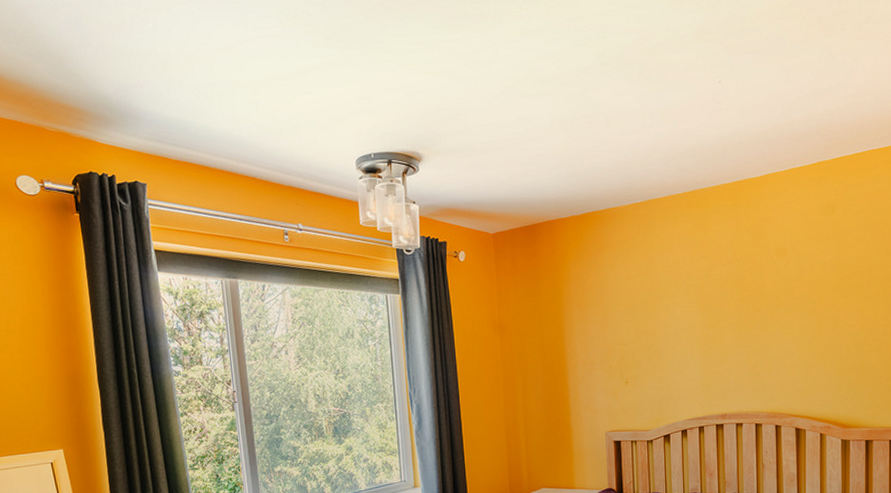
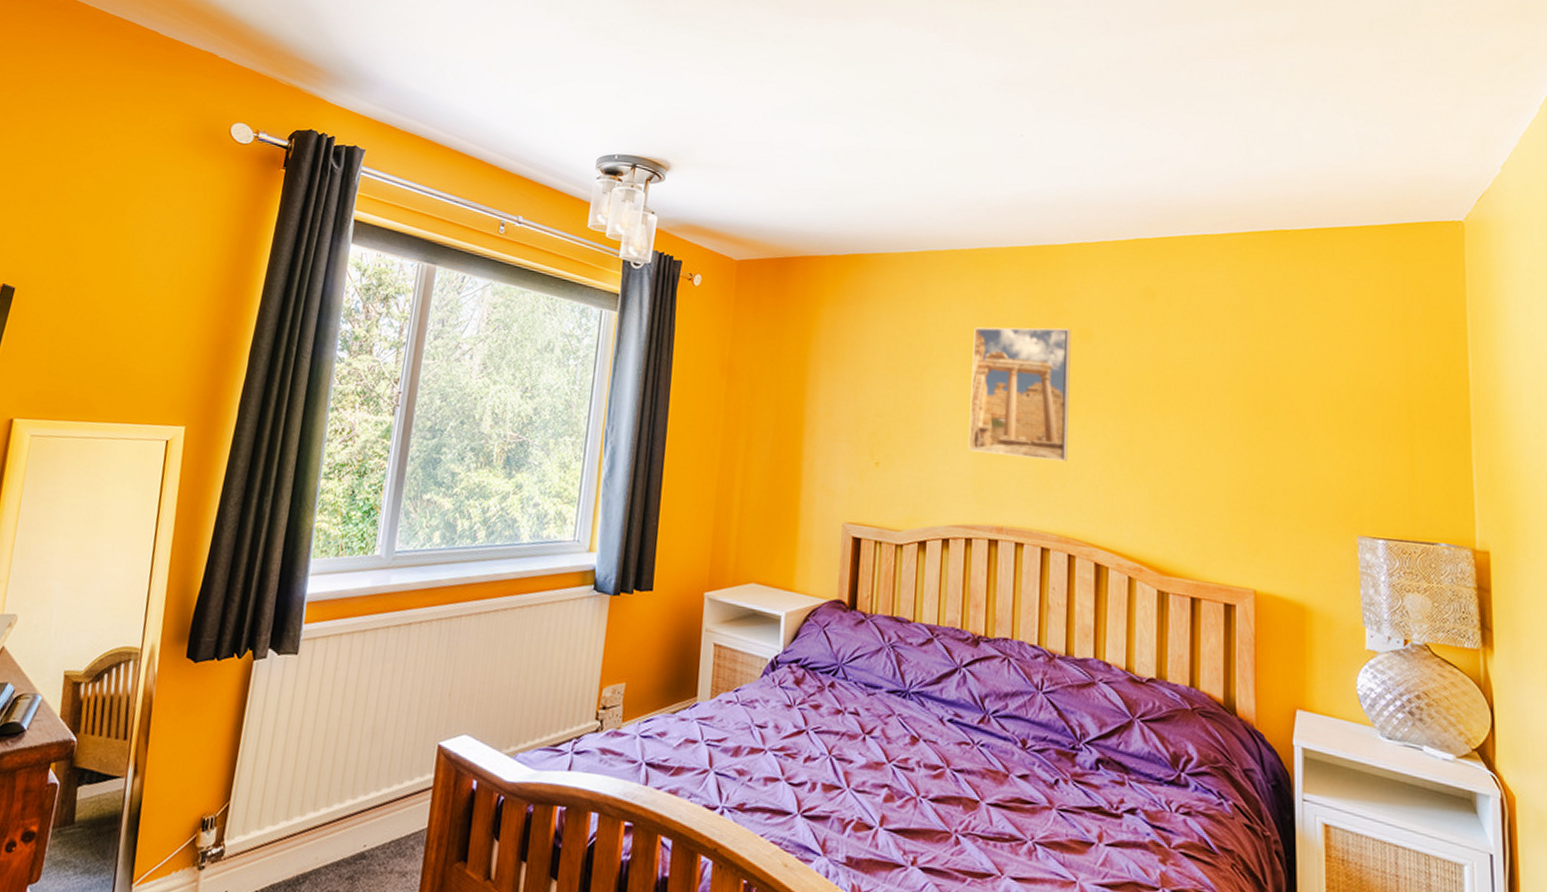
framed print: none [693,248,771,360] -> present [968,327,1071,462]

